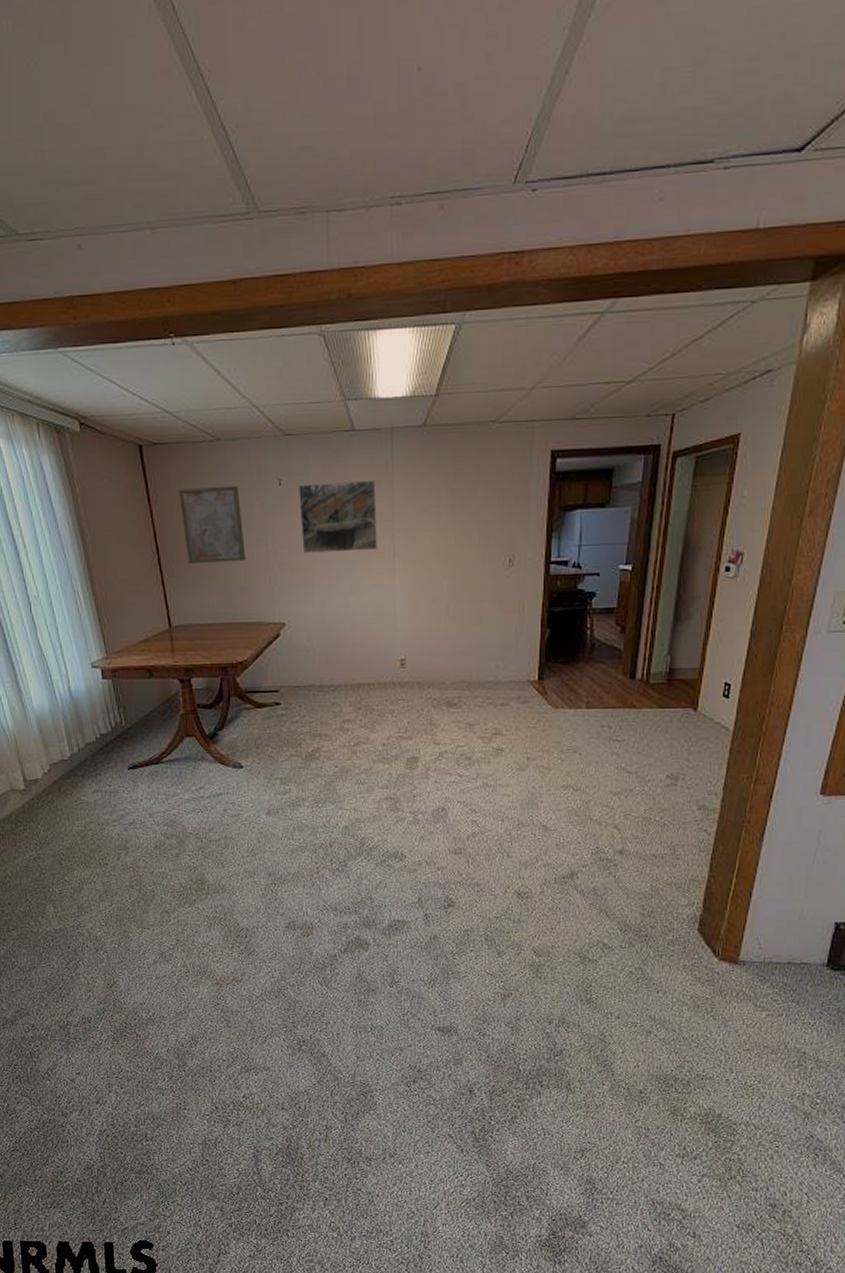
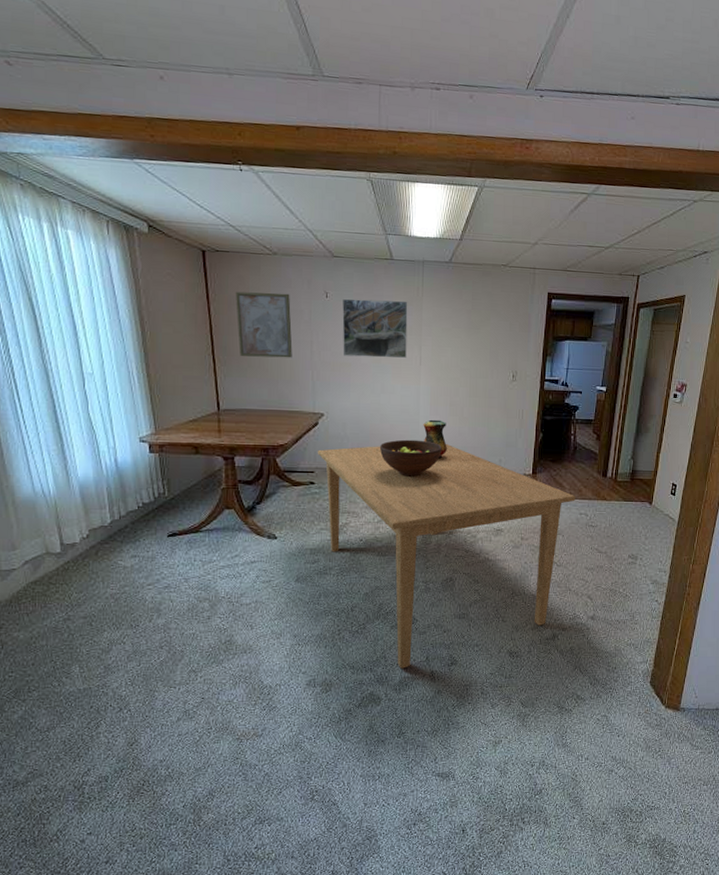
dining table: none [280,649,595,911] -> present [317,443,575,669]
fruit bowl: none [351,647,425,691] -> present [379,439,442,477]
vase: none [401,621,433,668] -> present [423,419,448,459]

